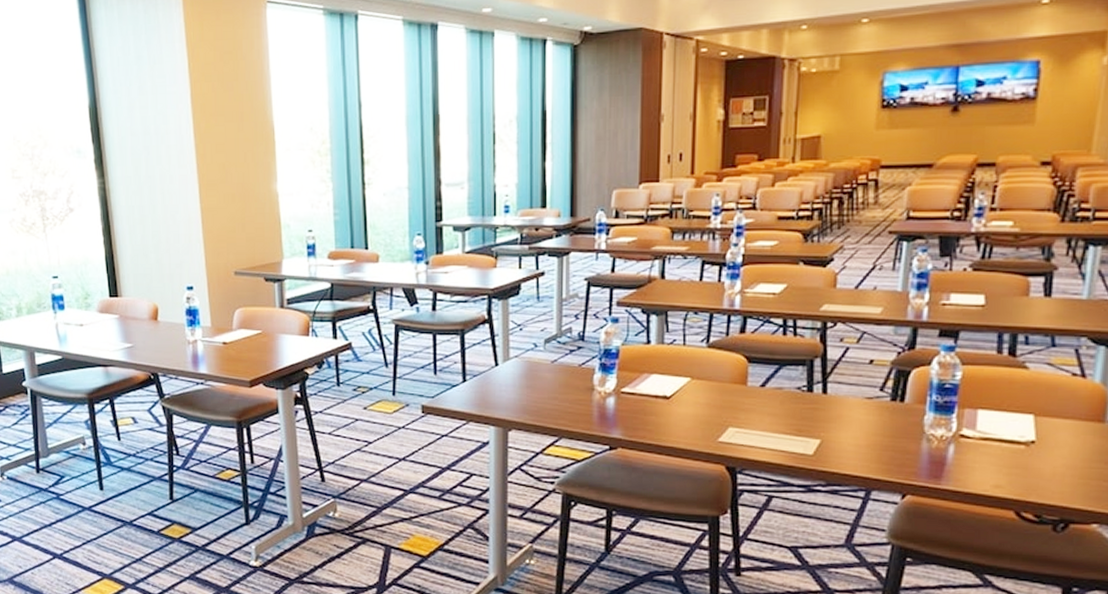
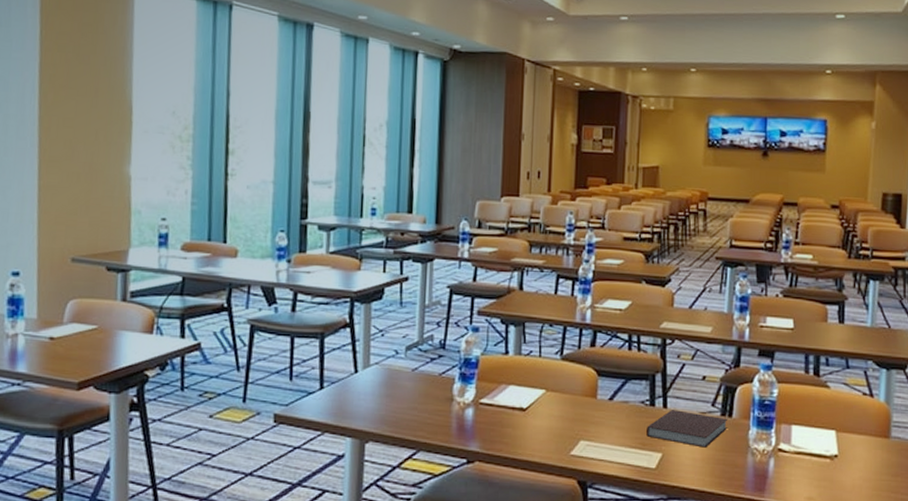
notebook: none [803,395,898,434] -> present [647,410,727,448]

